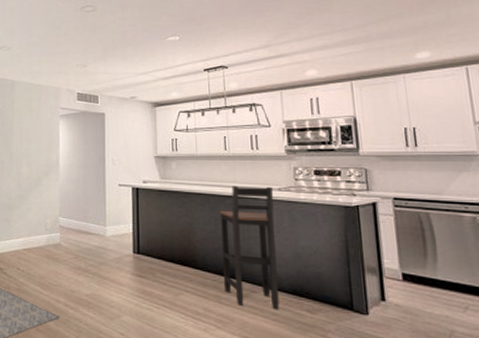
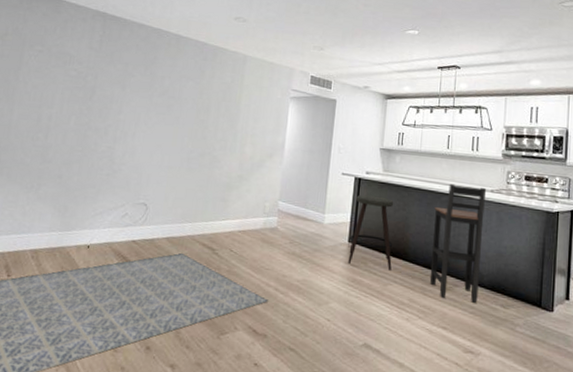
bar stool: none [133,204,181,280] -> present [348,194,394,271]

